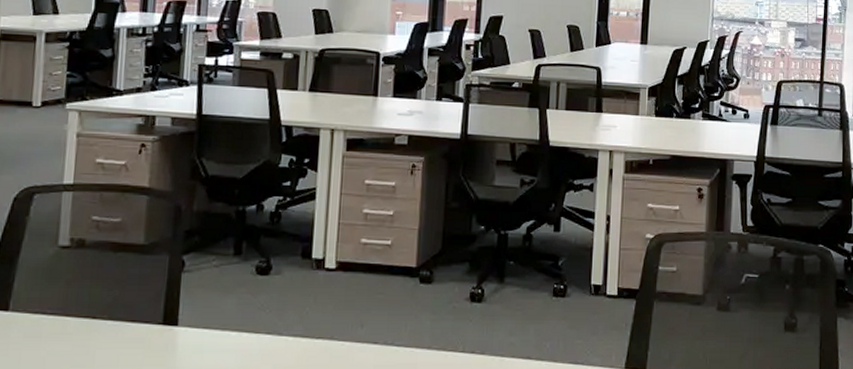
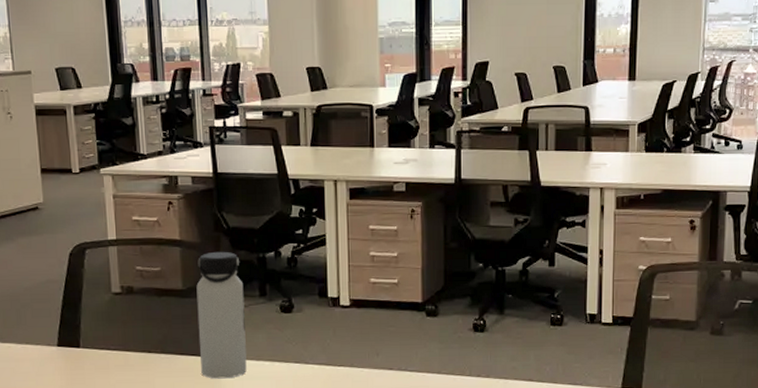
water bottle: none [154,202,217,352] -> present [196,251,247,379]

